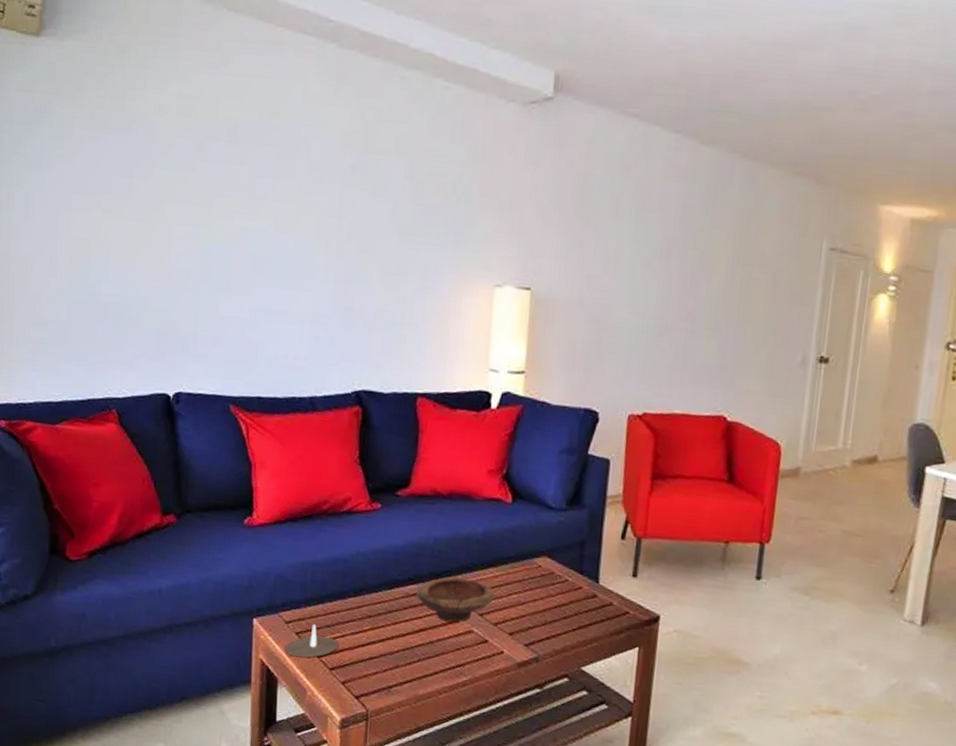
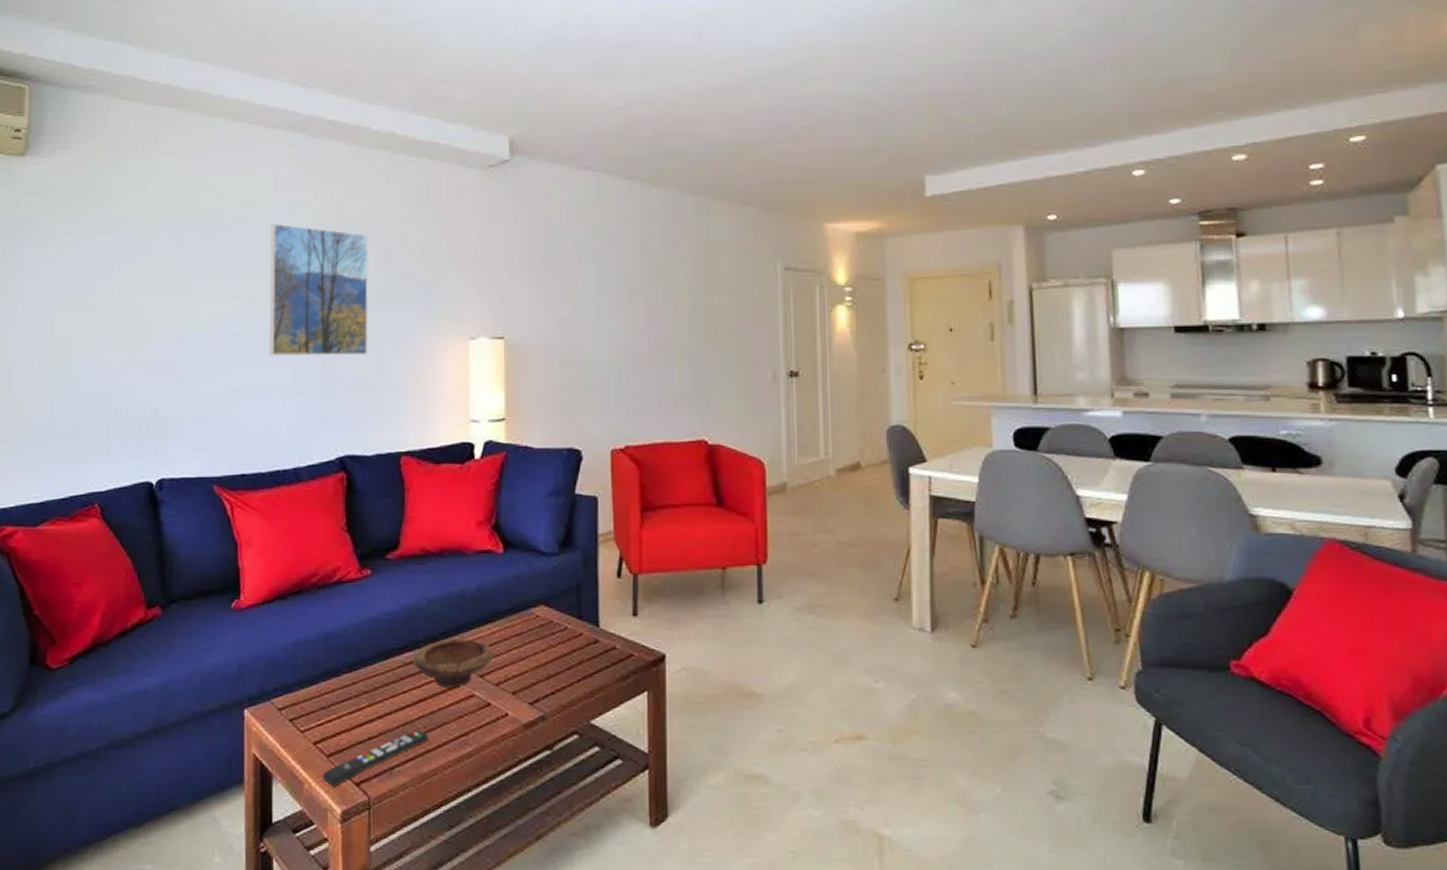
candle: present [284,624,340,658] -> none [278,708,336,747]
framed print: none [289,140,398,291] -> present [268,223,369,357]
remote control: none [324,656,426,697] -> present [322,730,428,787]

